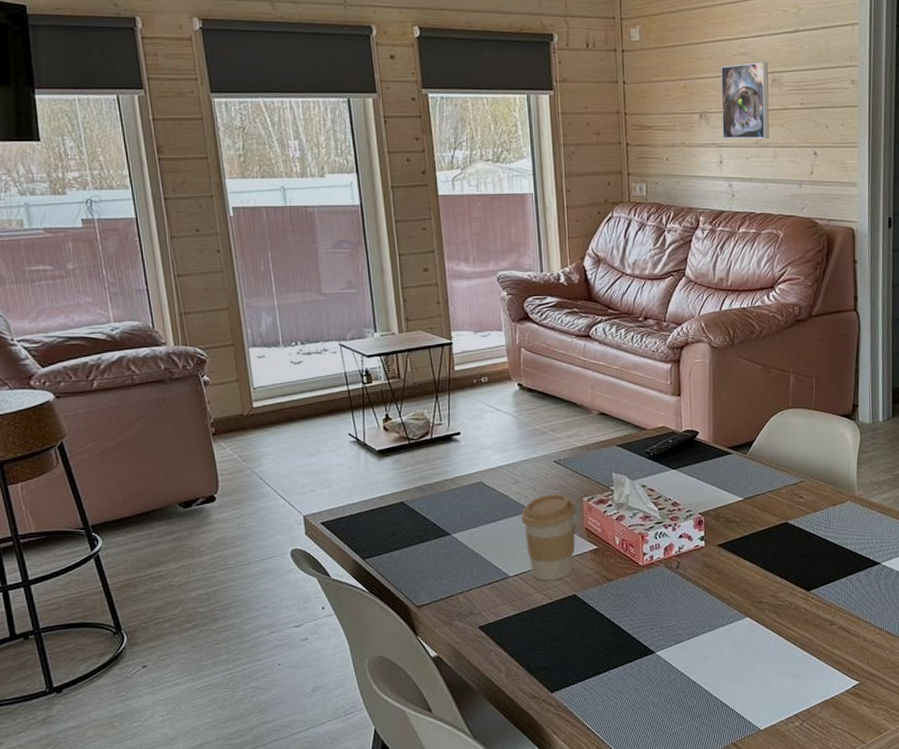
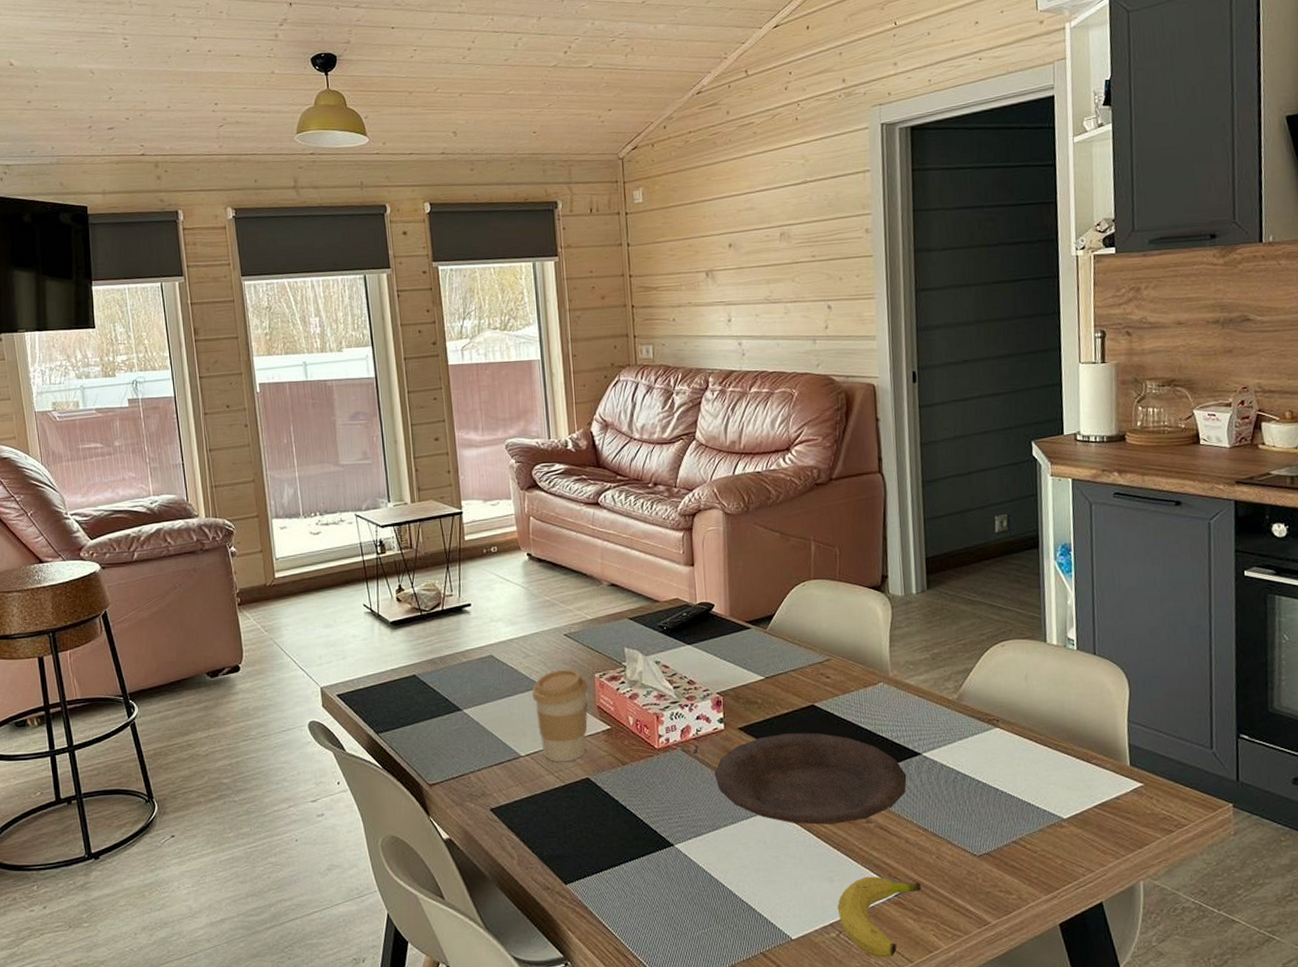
plate: none [694,547,867,629] -> present [714,732,907,825]
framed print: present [720,62,770,139] -> none [726,216,779,296]
fruit: none [801,671,875,742] -> present [837,876,921,958]

